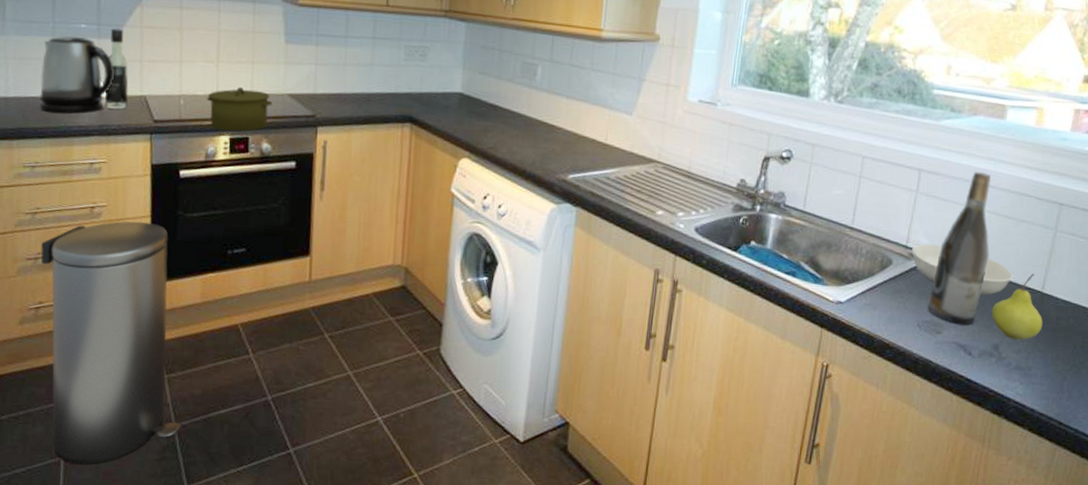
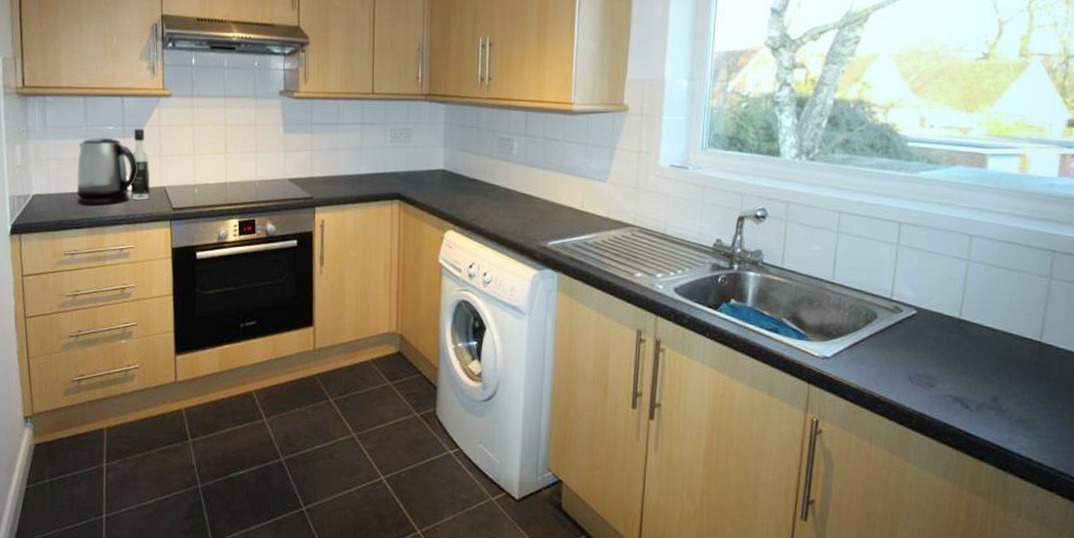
pedal bin: present [40,221,181,464] -> none [81,299,205,522]
cooking pot: present [207,86,273,132] -> none [217,174,275,215]
bowl: present [912,243,1013,296] -> none [897,296,1007,347]
wine bottle: present [927,171,991,325] -> none [918,221,980,377]
fruit: present [991,273,1043,340] -> none [987,323,1044,392]

